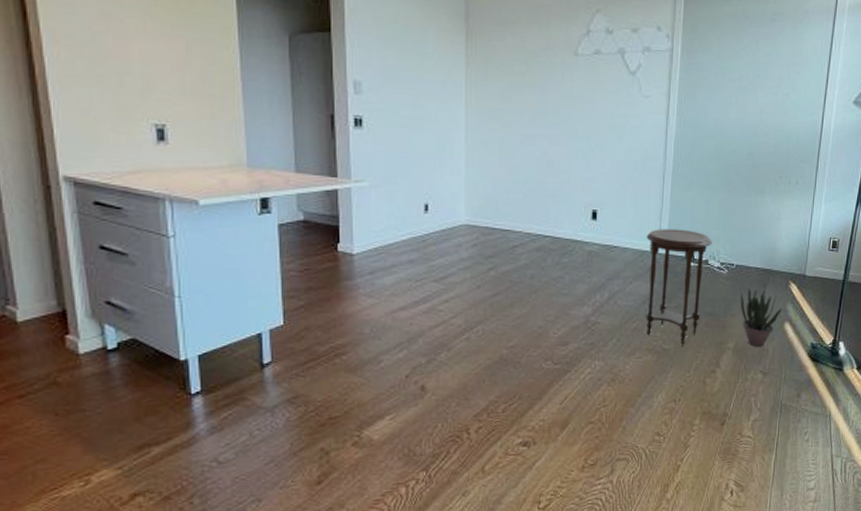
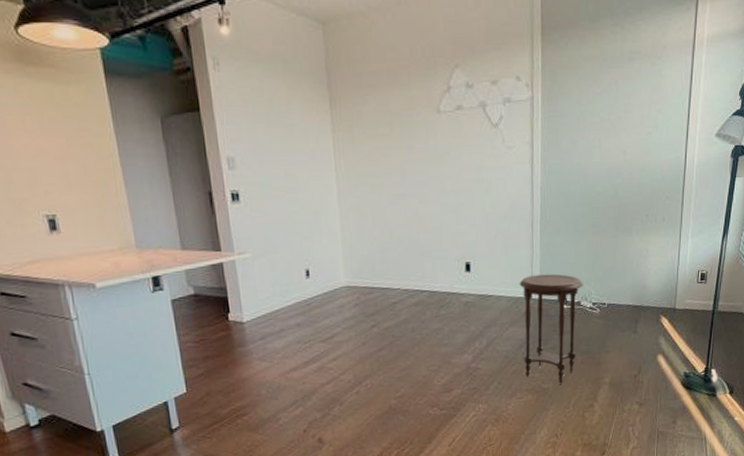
potted plant: present [740,287,783,348] -> none [613,324,655,381]

